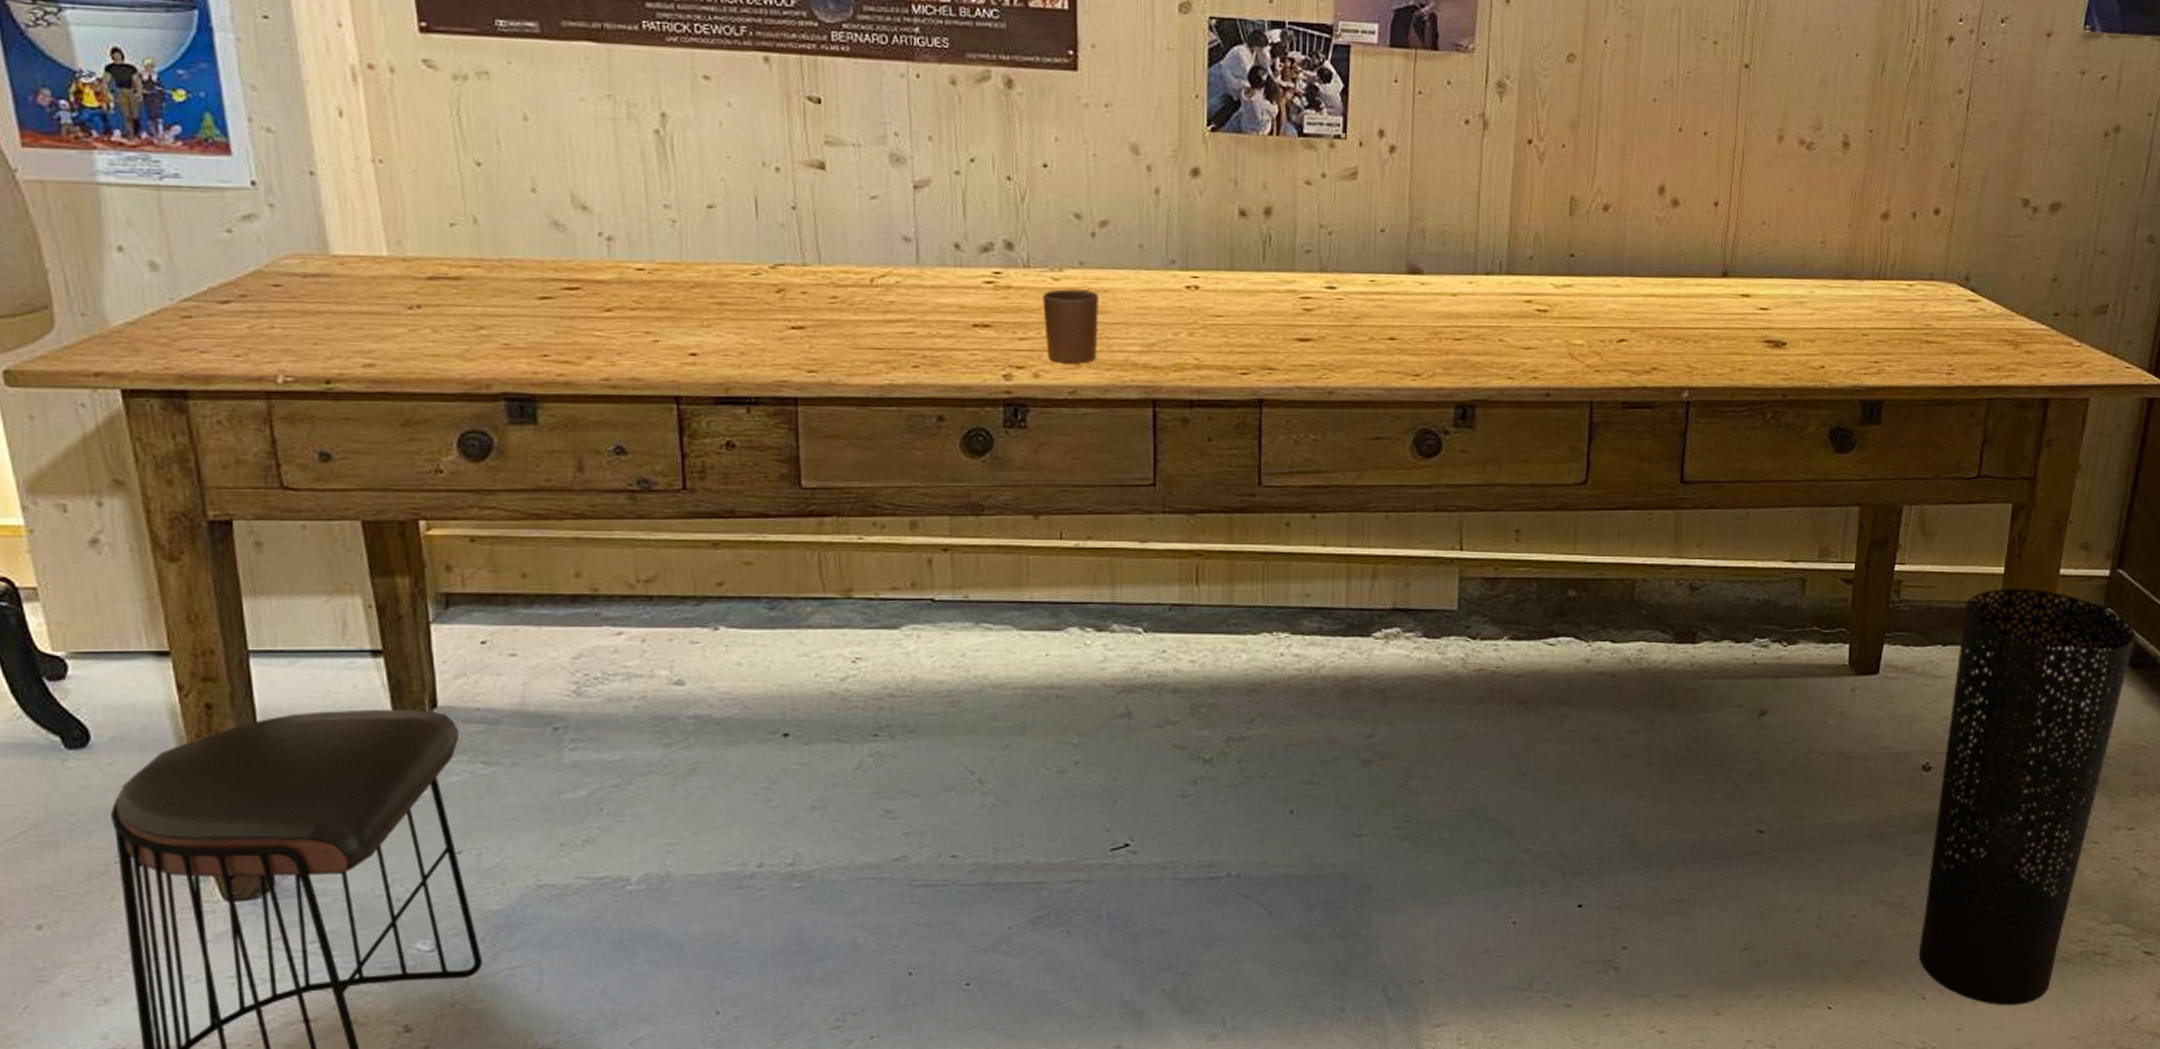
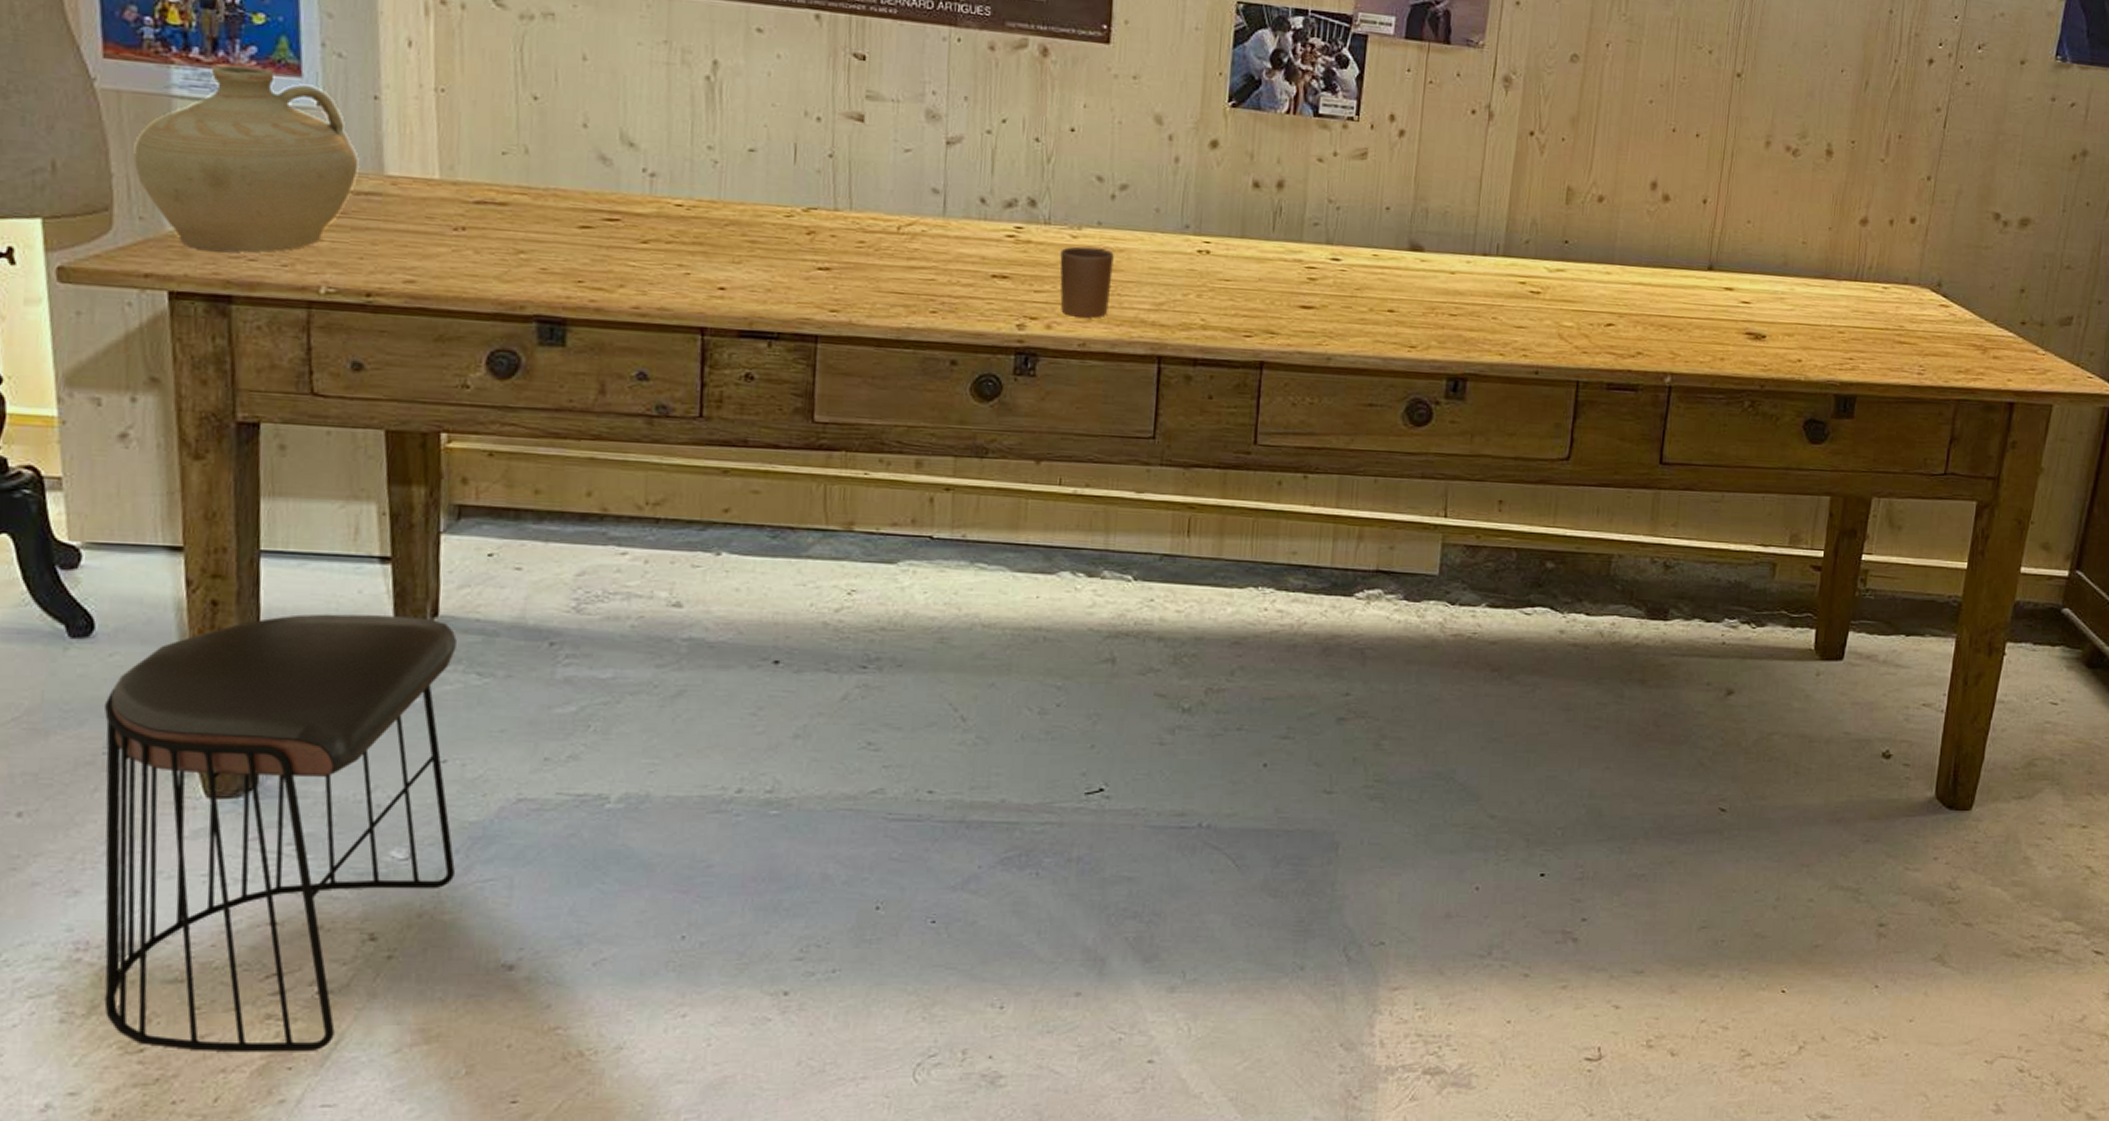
ceramic jug: none [66,147,302,344] -> present [133,65,359,253]
umbrella stand: present [1918,587,2137,1005] -> none [1873,582,2093,998]

